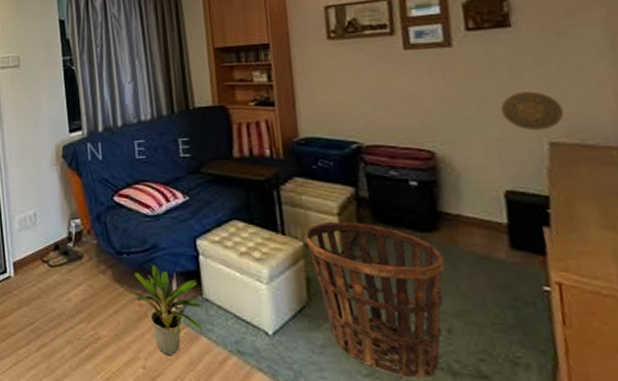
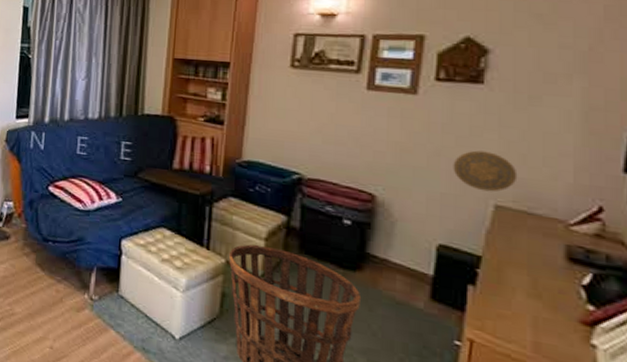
potted plant: present [117,265,204,355] -> none [39,256,117,341]

